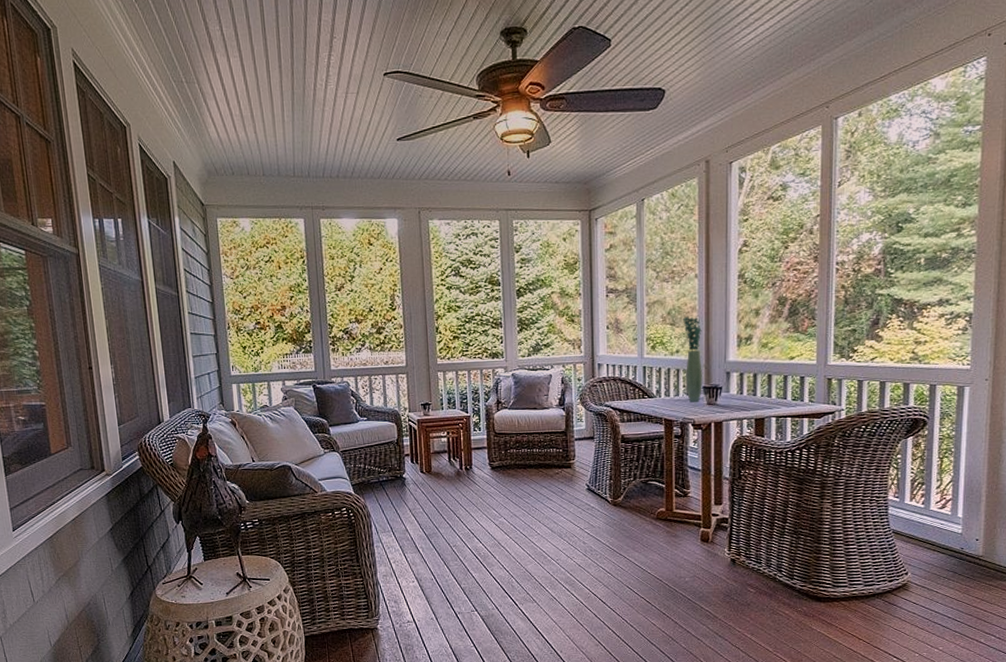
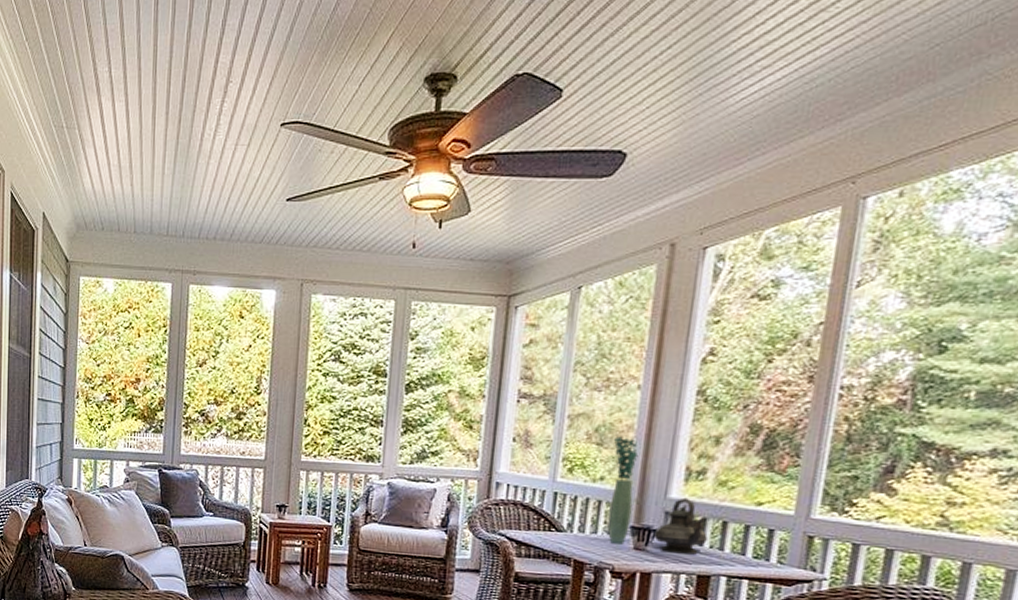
teapot: none [720,359,759,405] -> present [653,497,708,556]

